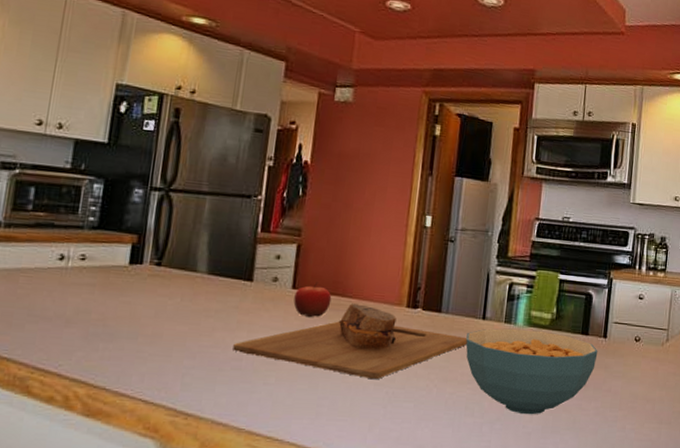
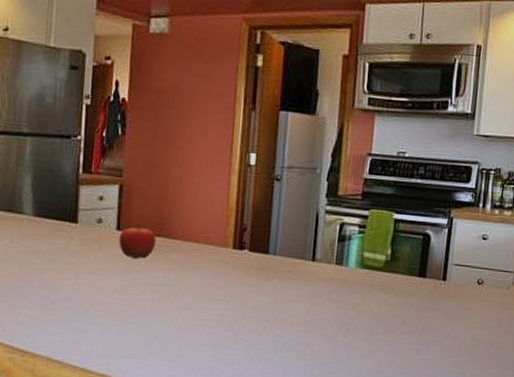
cutting board: present [233,303,468,380] -> none [62,245,297,321]
cereal bowl: present [465,328,598,415] -> none [295,270,437,359]

